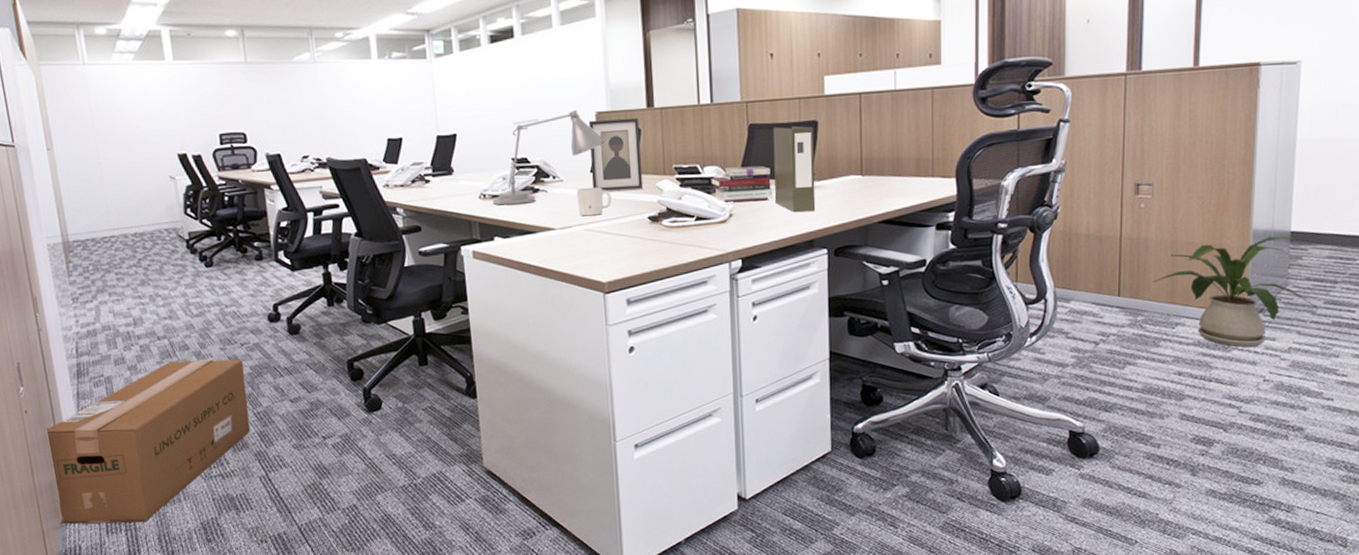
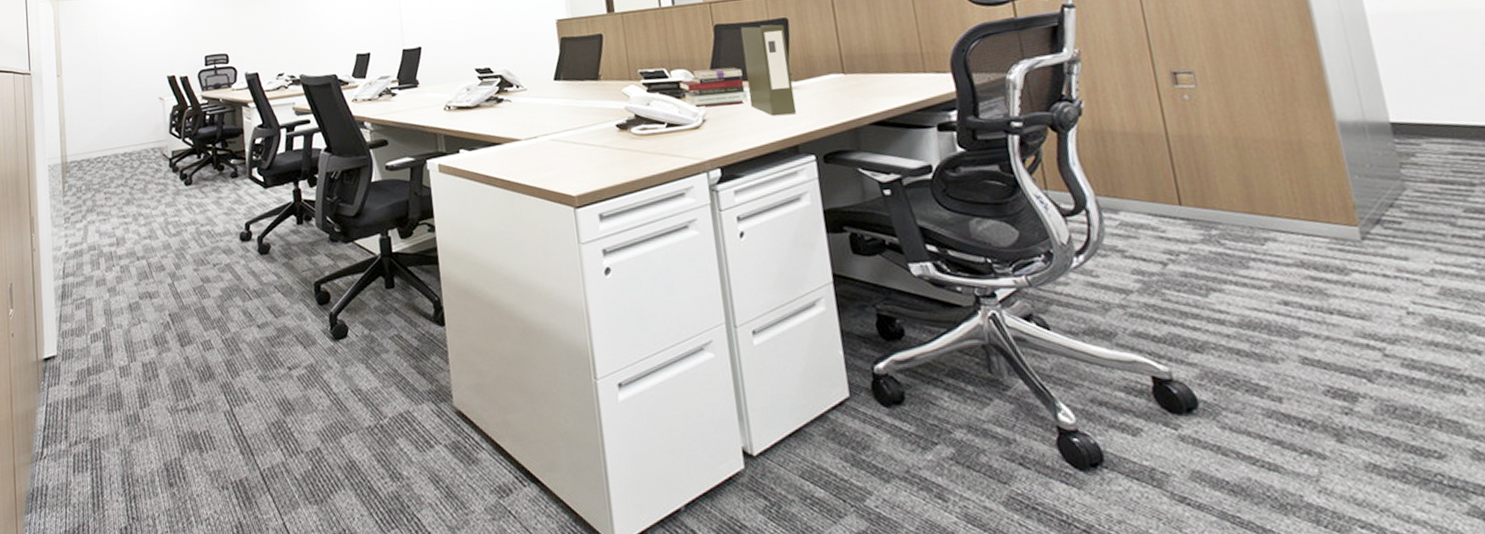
box: present [45,359,251,525] -> none [27,280,218,461]
desk lamp: present [492,109,605,206] -> none [456,18,567,117]
mug: present [576,187,612,216] -> none [540,95,577,126]
picture frame: present [588,117,644,192] -> none [549,23,609,99]
house plant: present [1152,236,1317,347] -> none [1219,128,1456,269]

